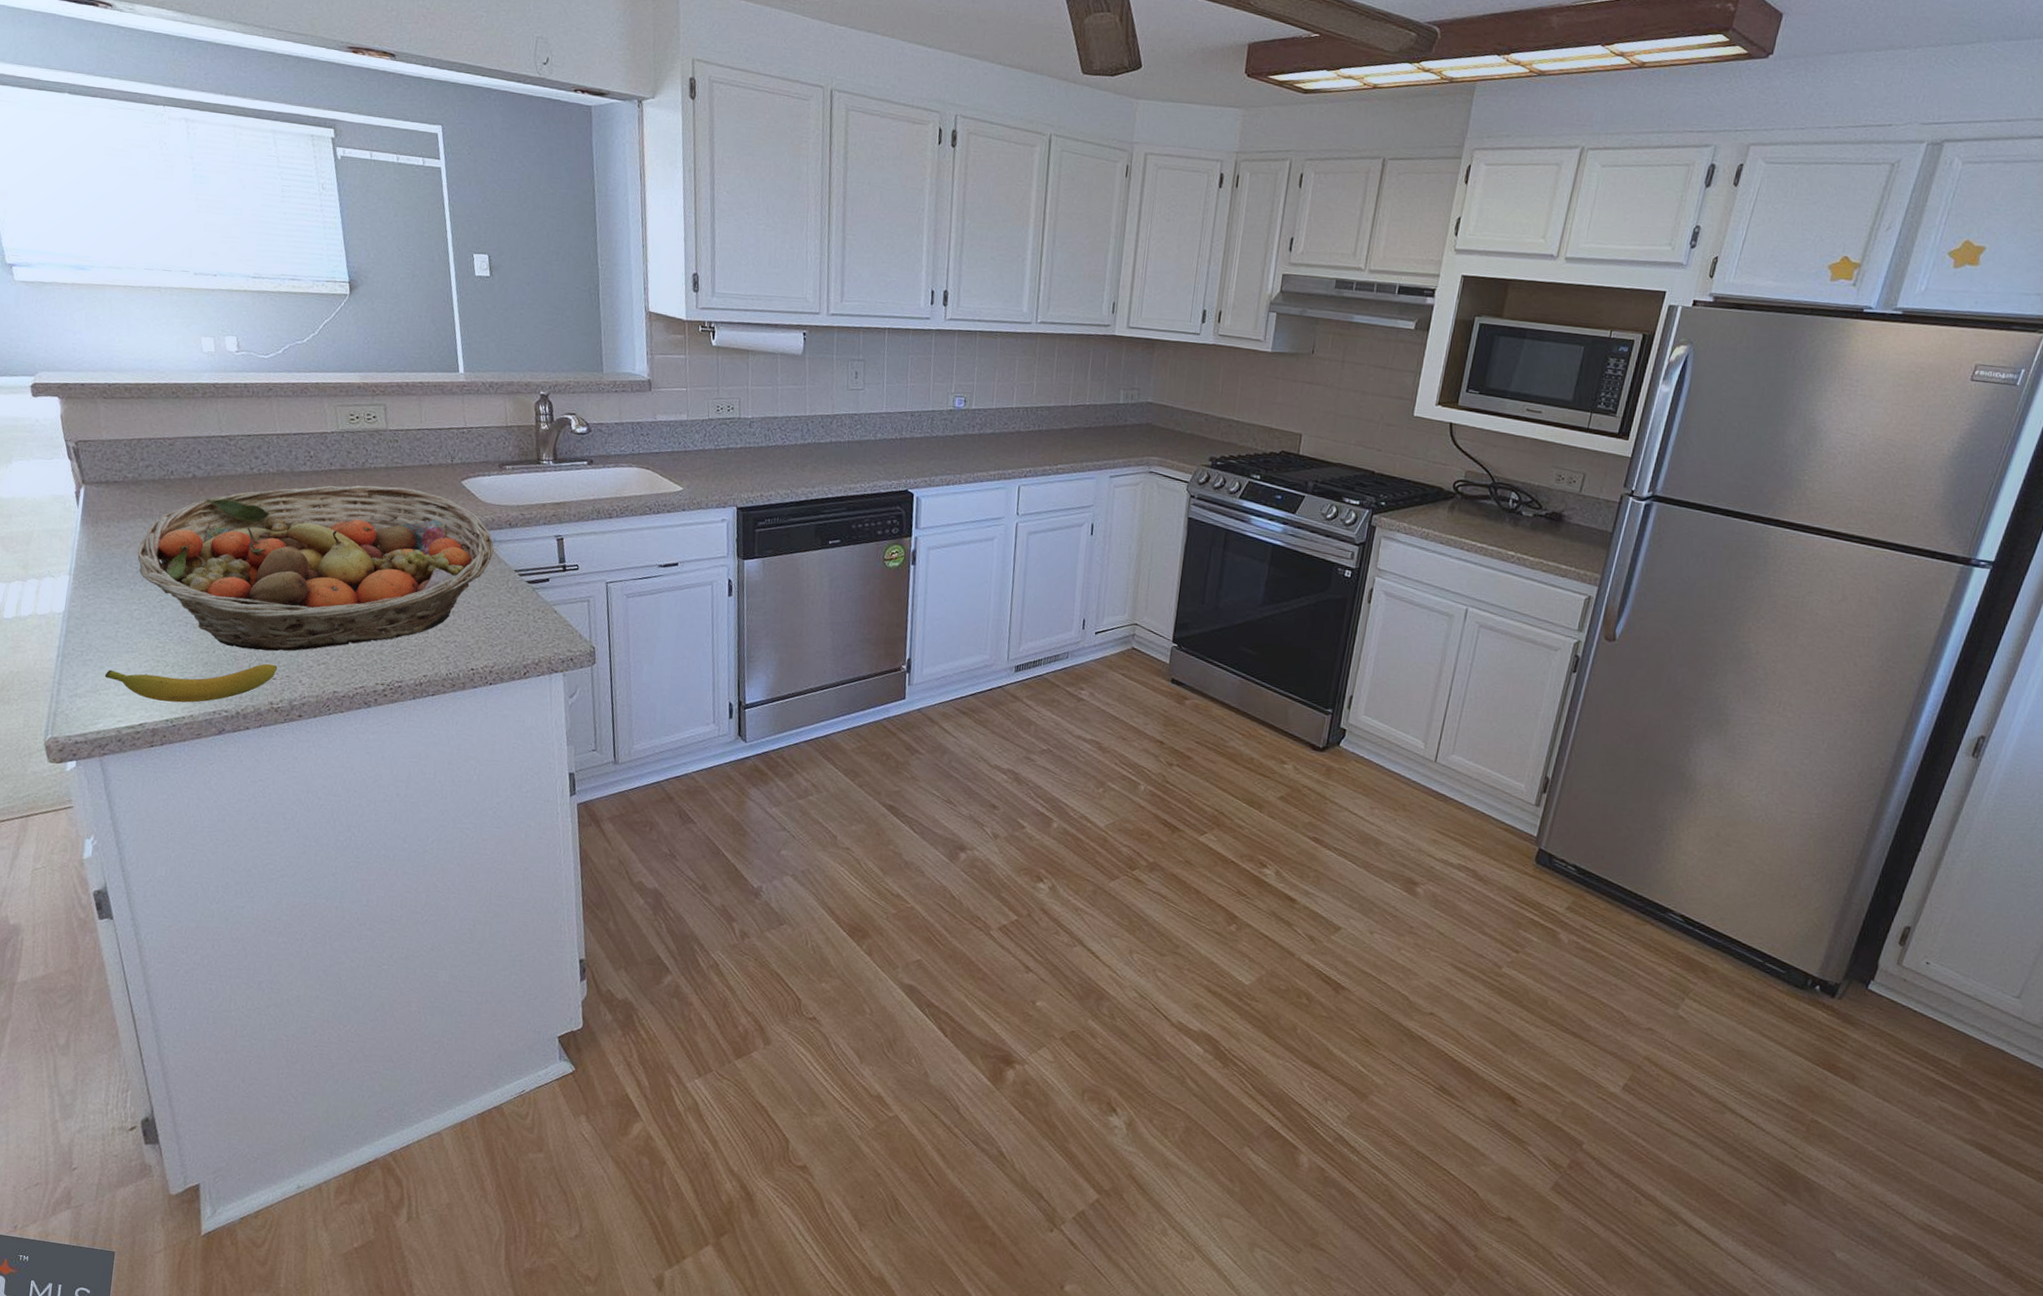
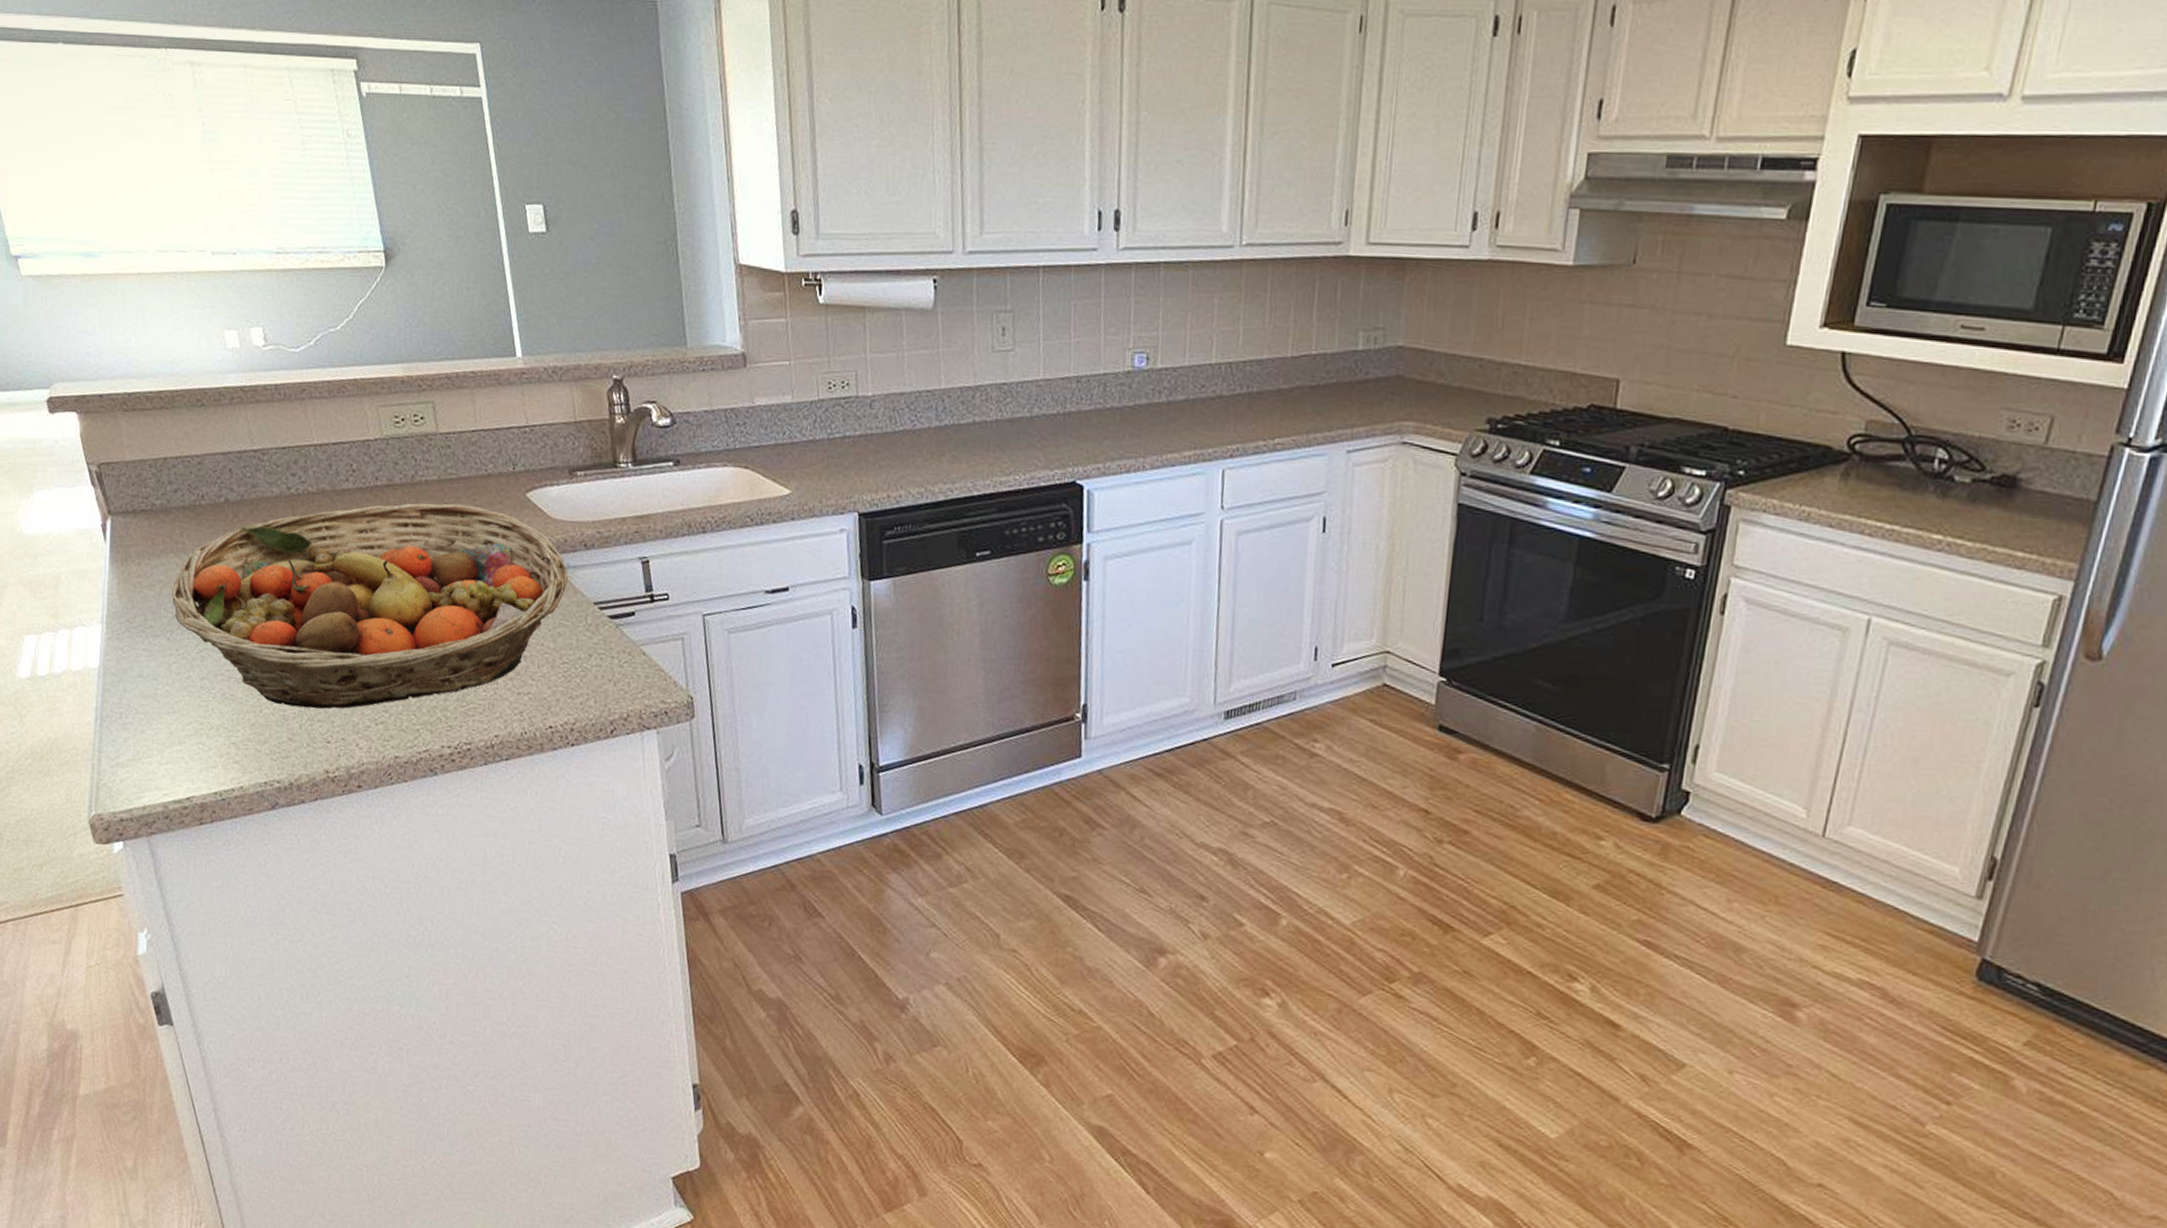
banana: present [104,663,278,703] -> none [146,724,331,773]

